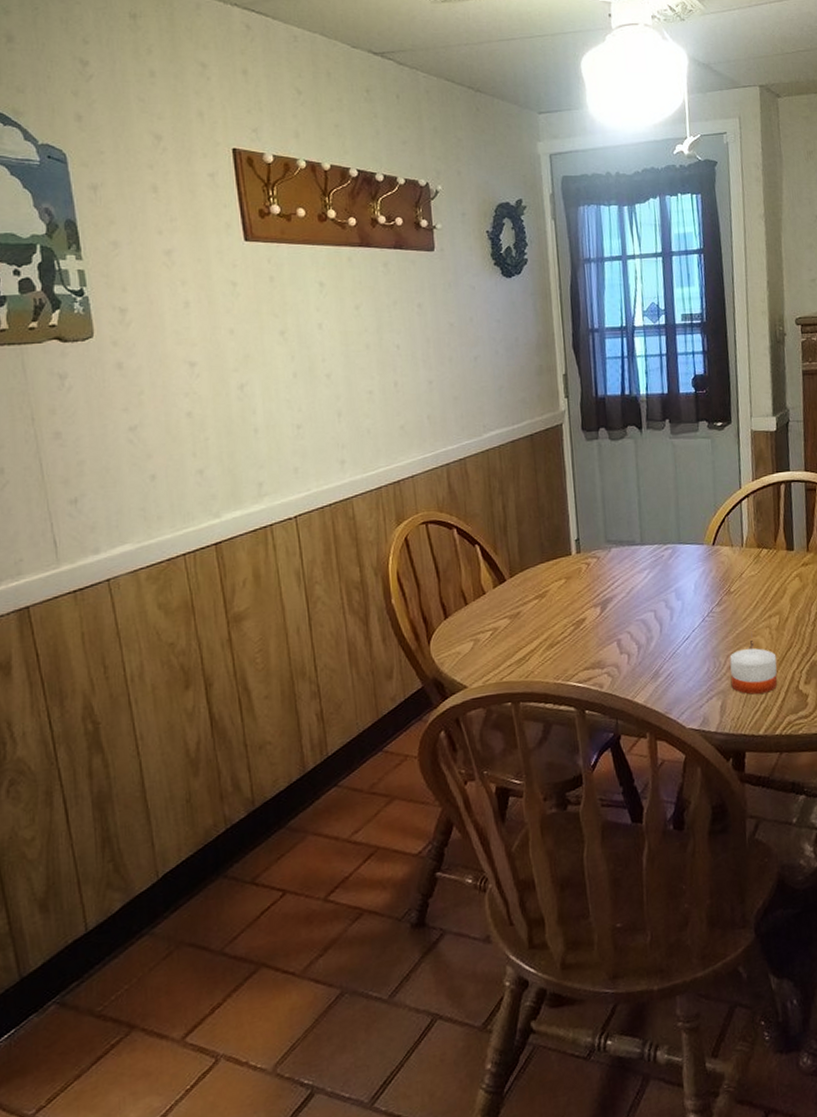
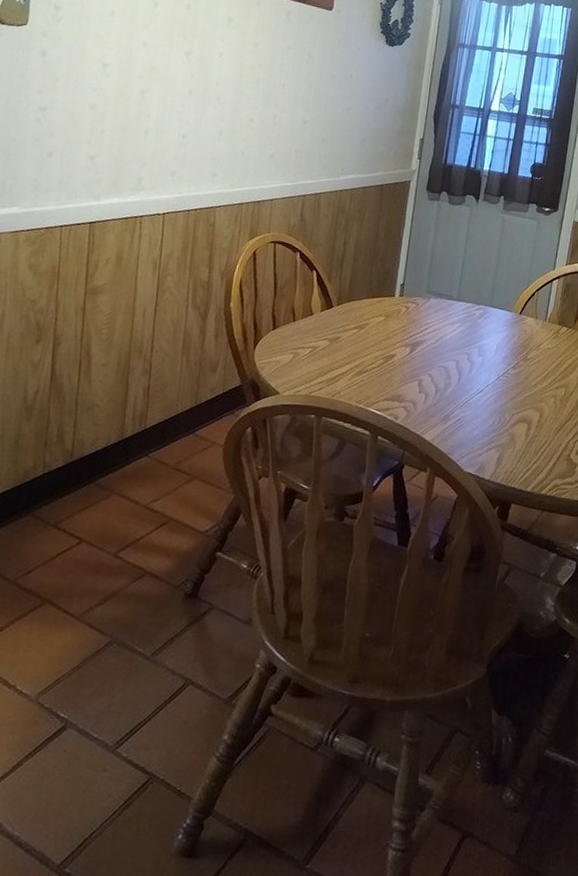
candle: present [730,648,778,695] -> none [510,411,556,455]

